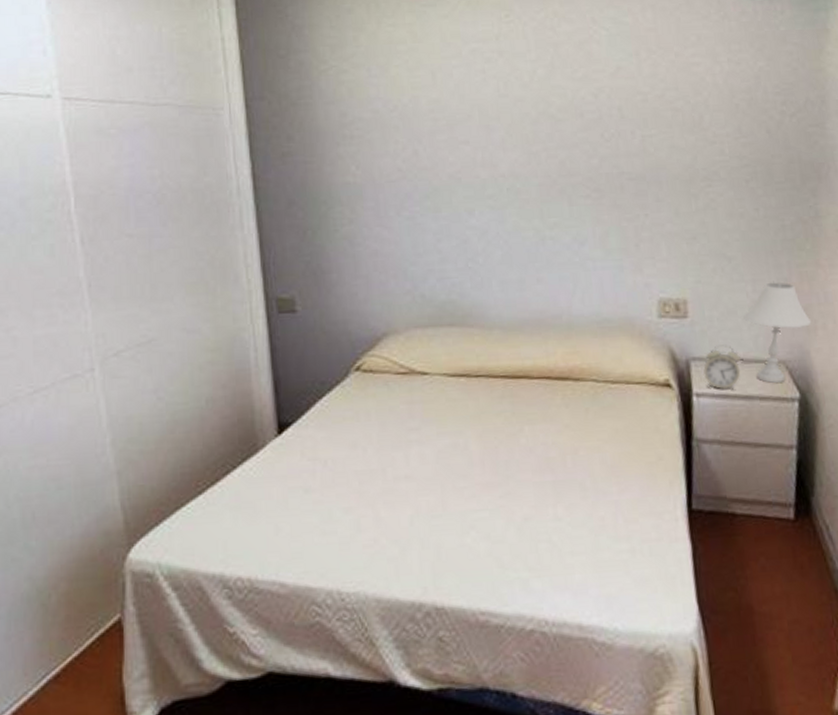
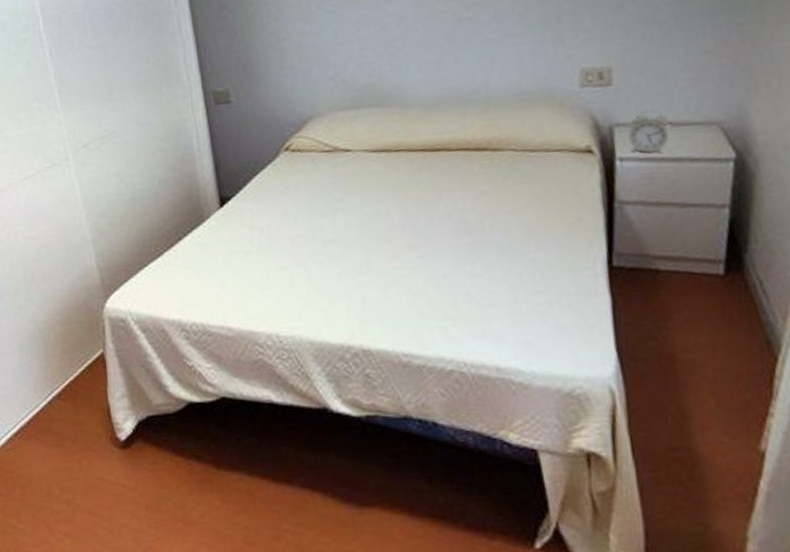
table lamp: present [743,282,812,384] -> none [674,43,753,145]

